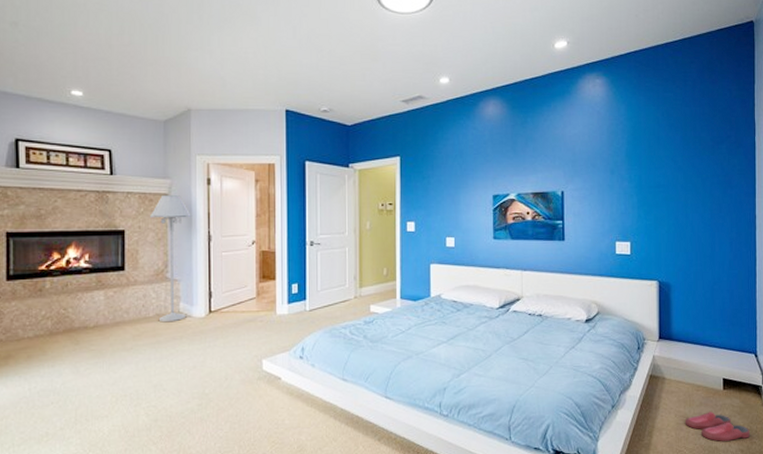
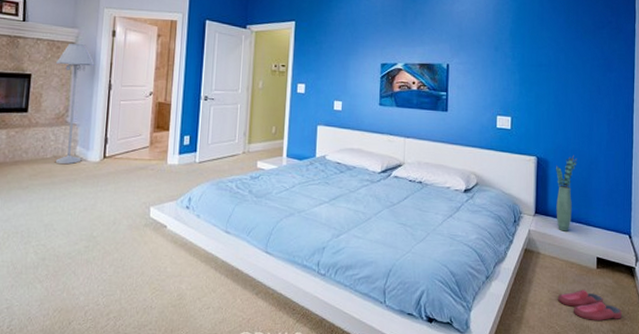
vase: none [677,277,700,355] -> present [555,156,577,232]

